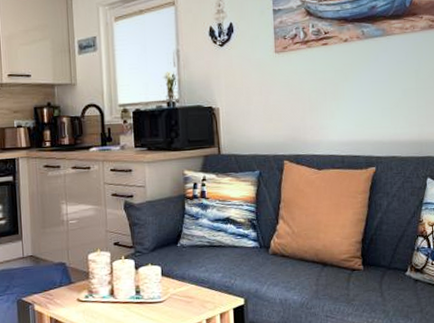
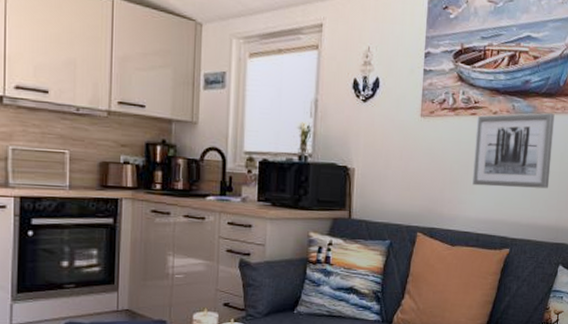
wall art: none [329,33,408,111] -> present [472,113,555,189]

